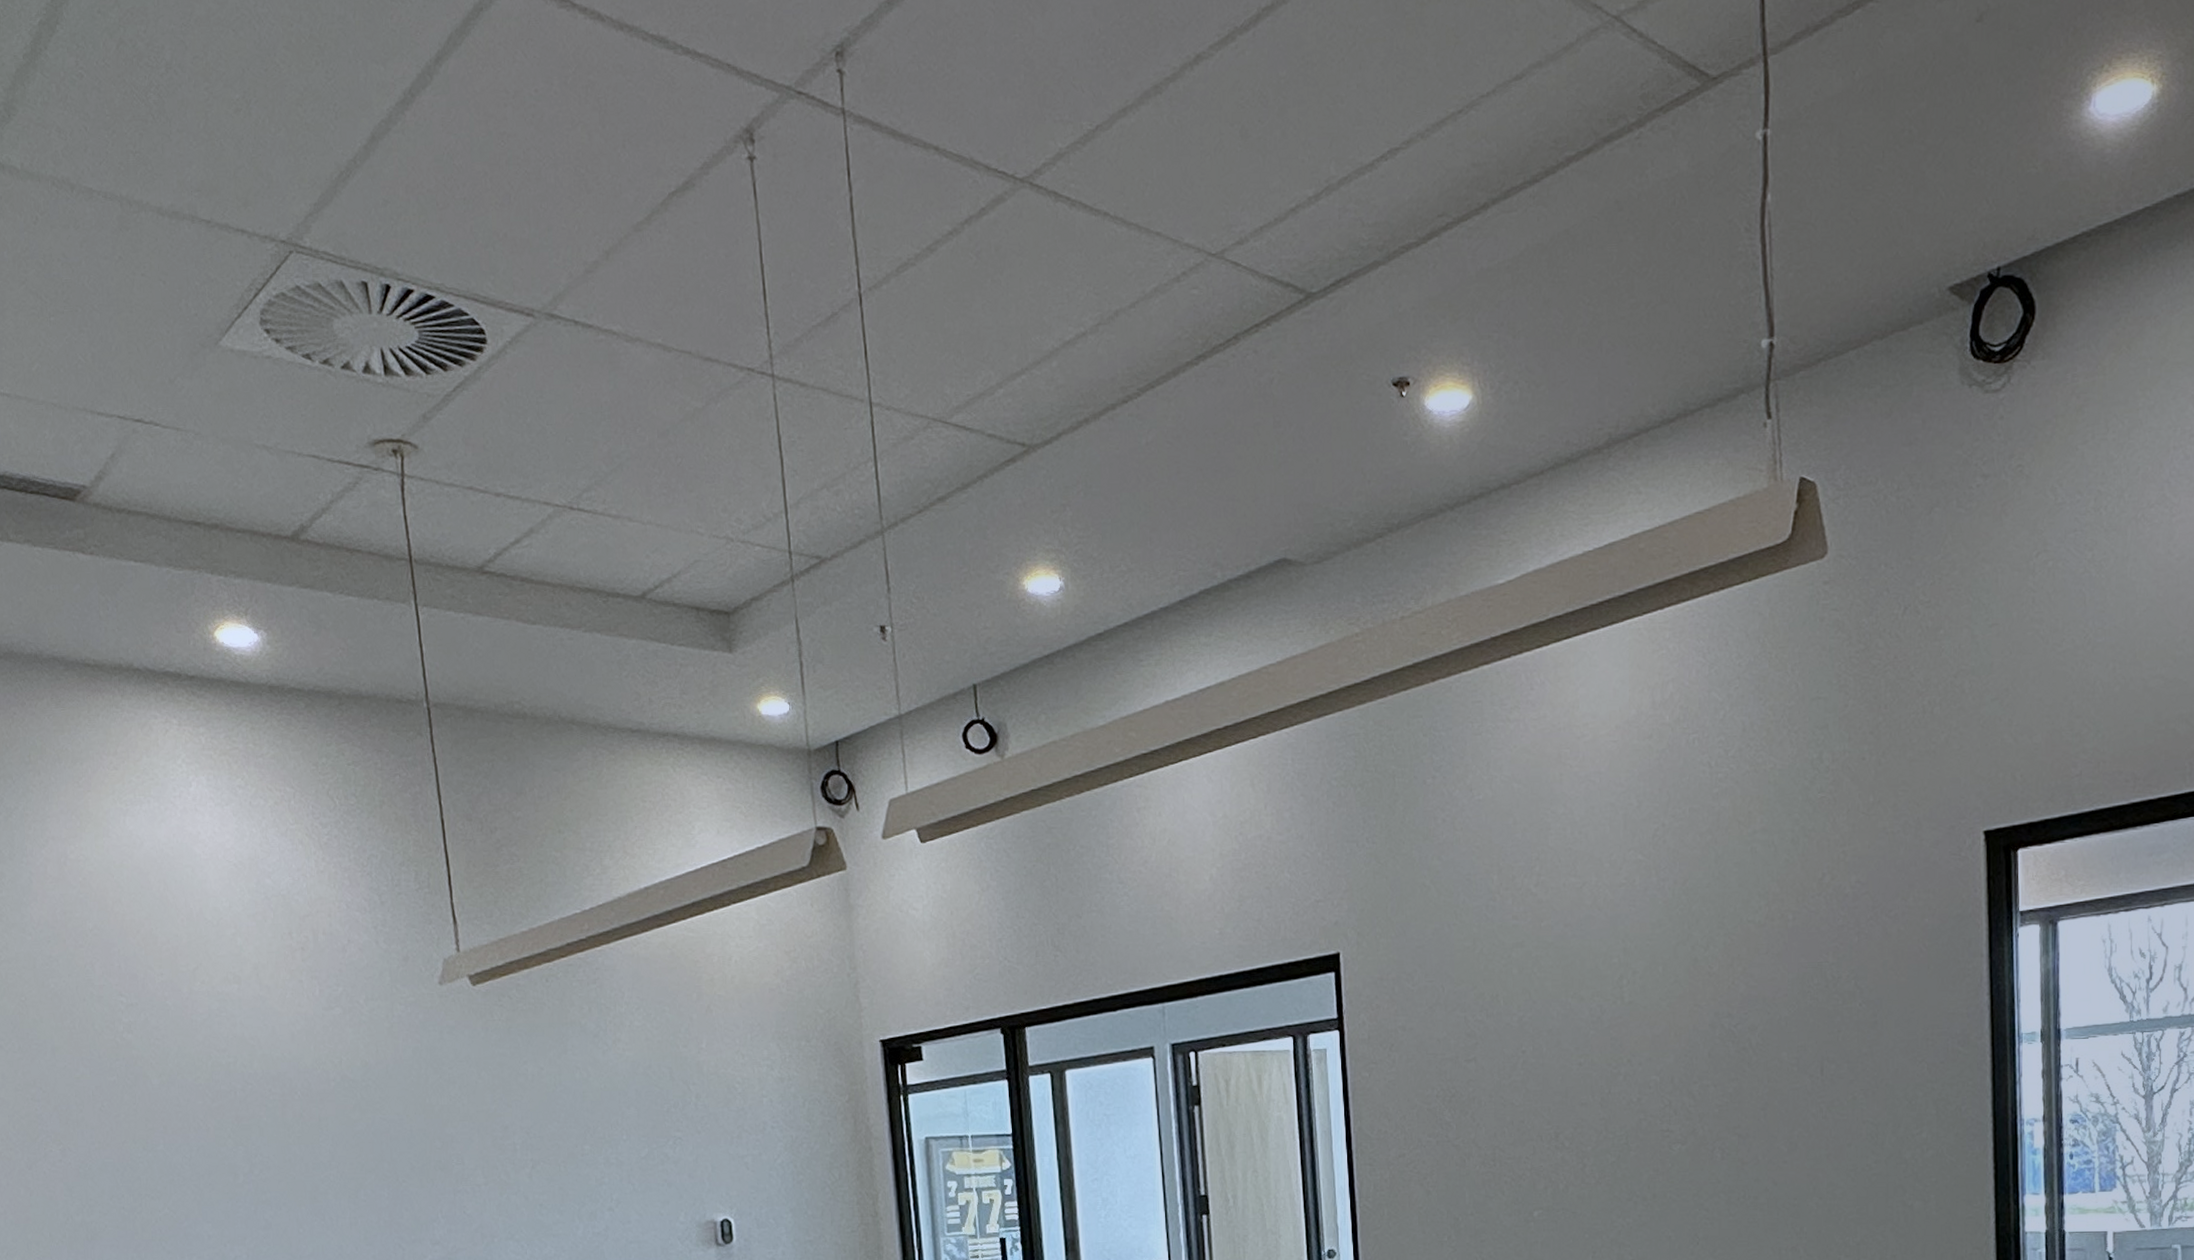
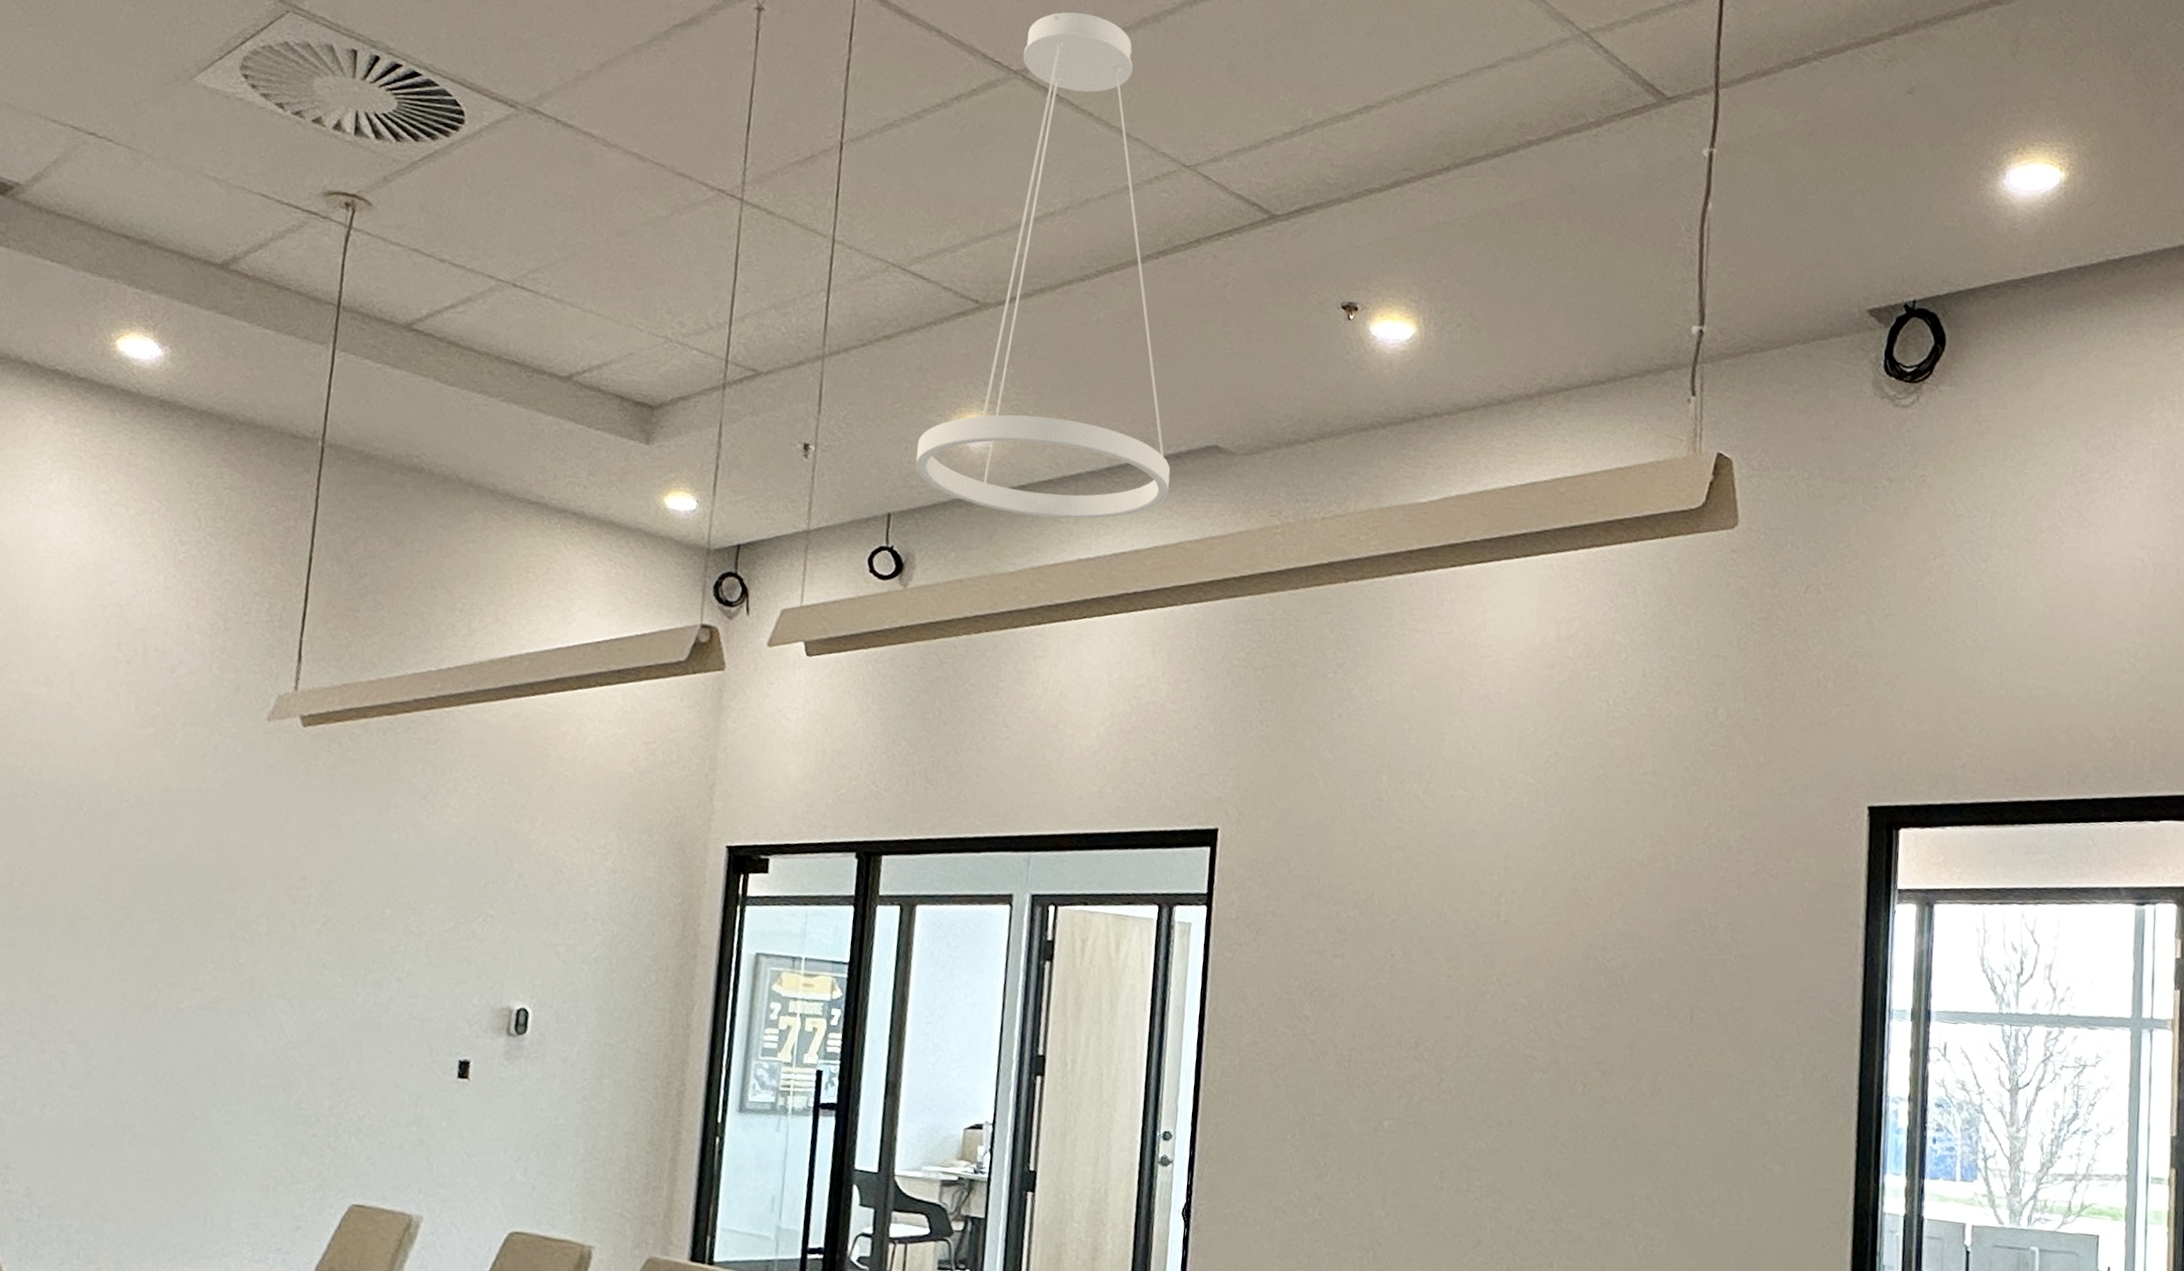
pendant light: none [990,98,1245,664] -> present [915,12,1171,519]

